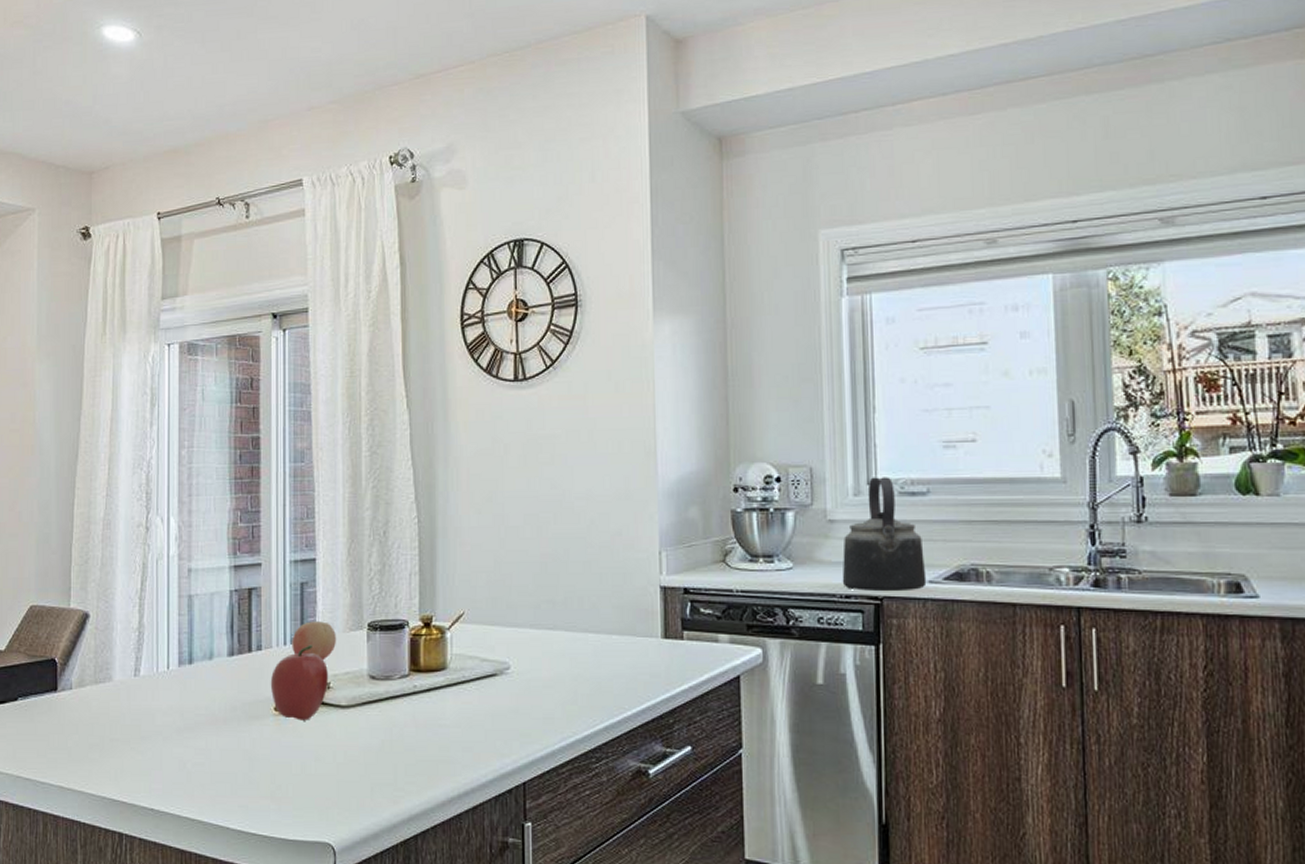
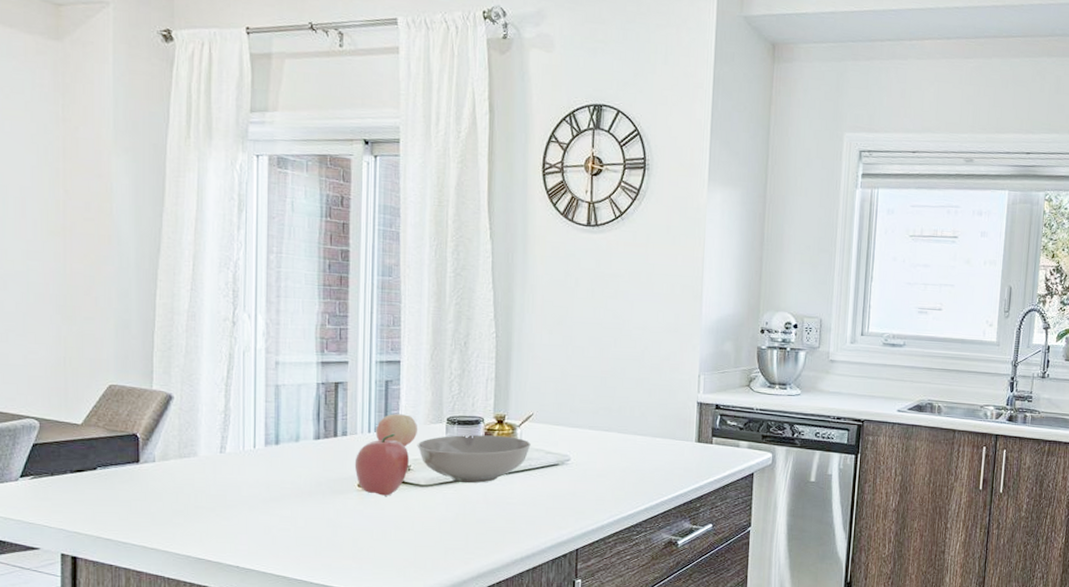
bowl: none [336,642,463,701] -> present [417,434,531,483]
kettle: present [842,477,927,592] -> none [836,330,897,417]

